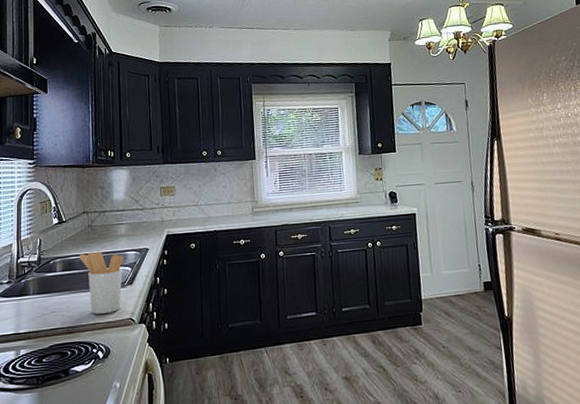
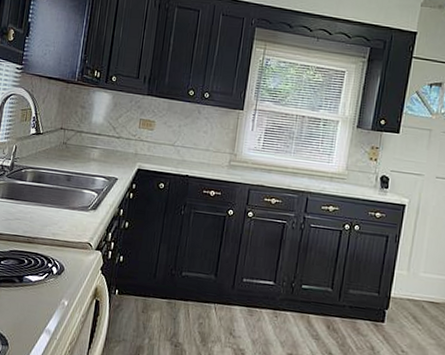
utensil holder: present [79,251,124,314] -> none [50,169,92,233]

